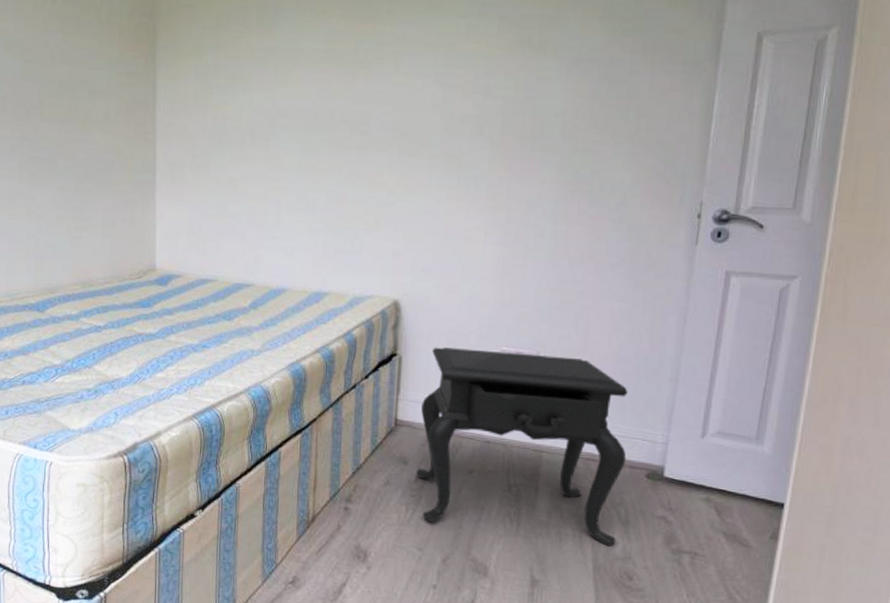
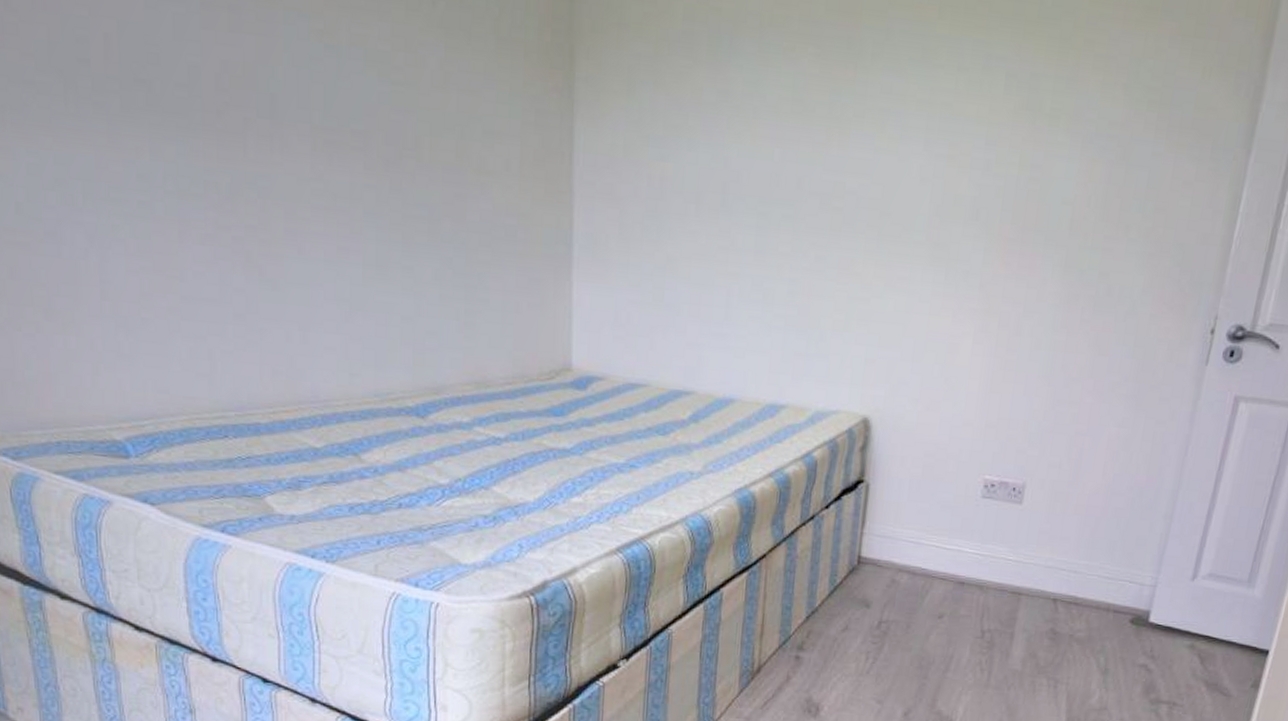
side table: present [416,347,628,546] -> none [879,473,1119,697]

